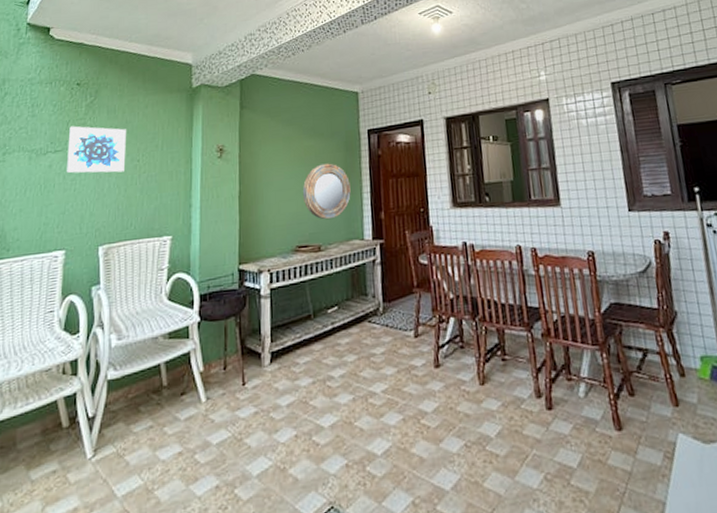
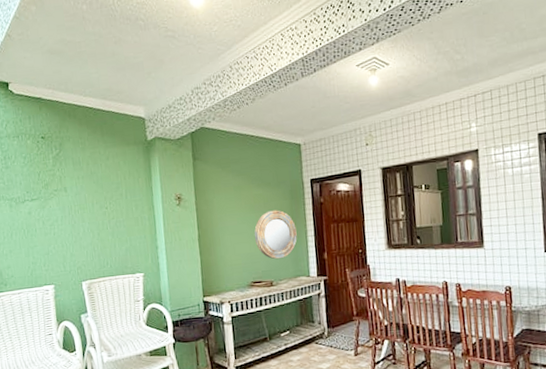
wall art: present [67,125,126,173] -> none [41,176,96,219]

